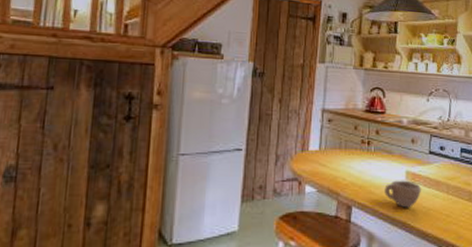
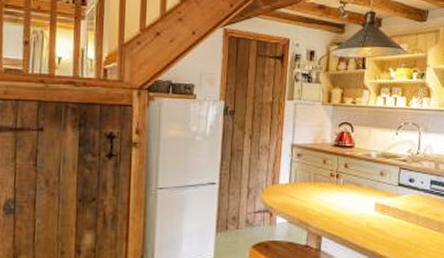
cup: present [384,180,421,208] -> none [354,211,390,238]

